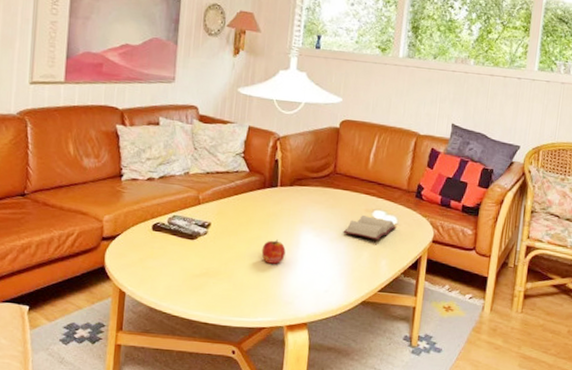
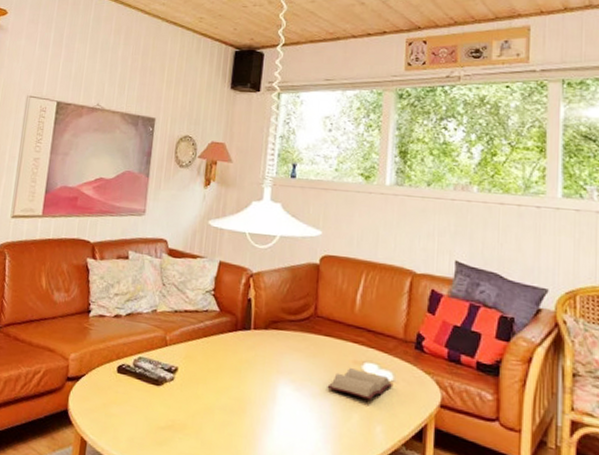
apple: present [261,239,286,264] -> none [232,391,260,421]

